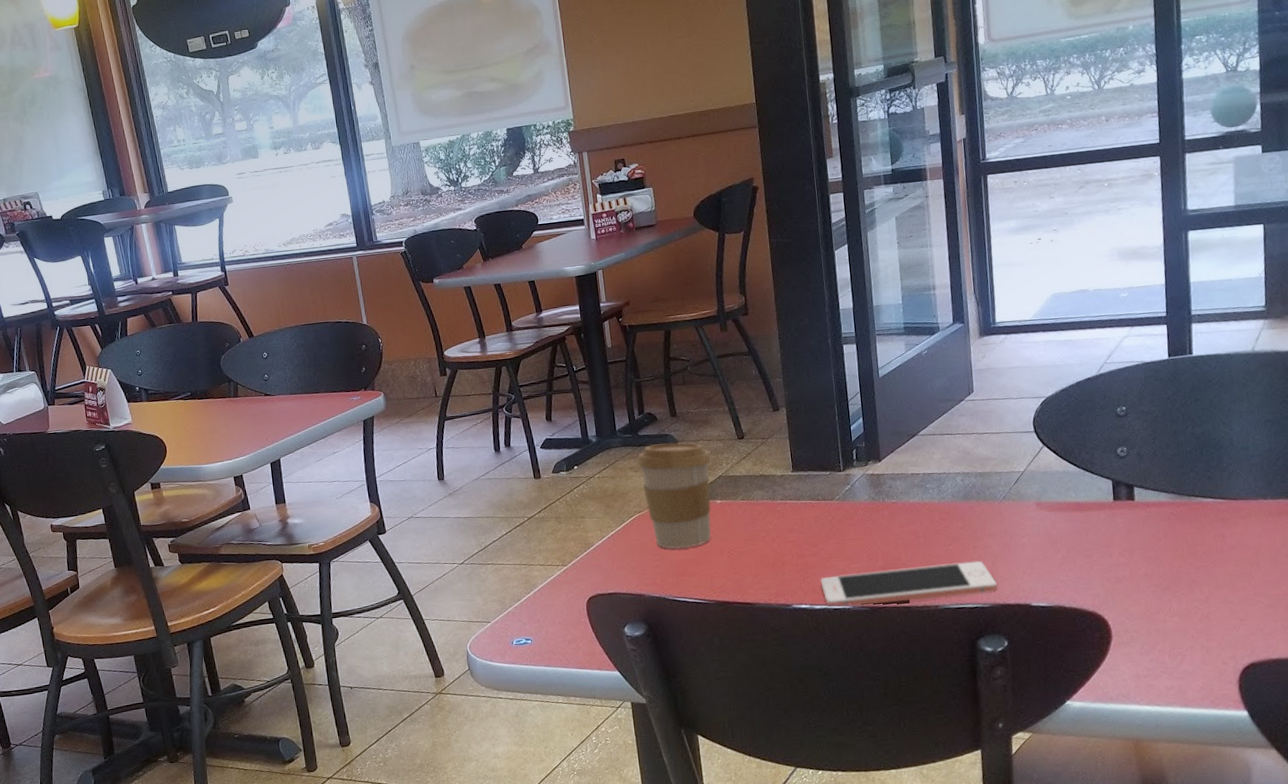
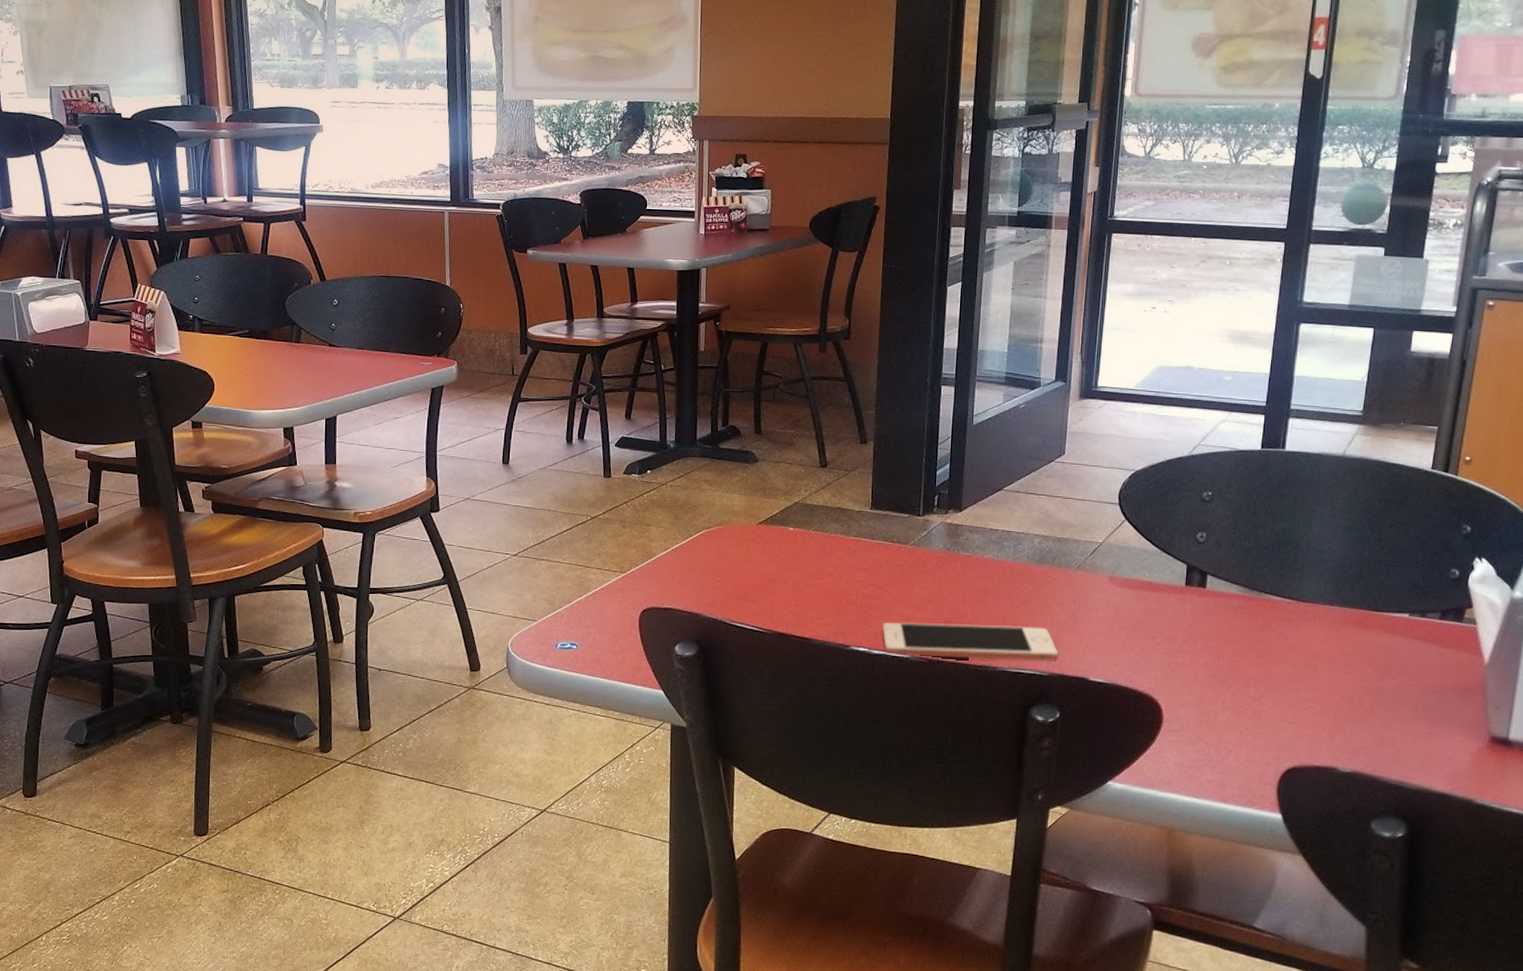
coffee cup: present [637,442,712,549] -> none [714,460,790,572]

